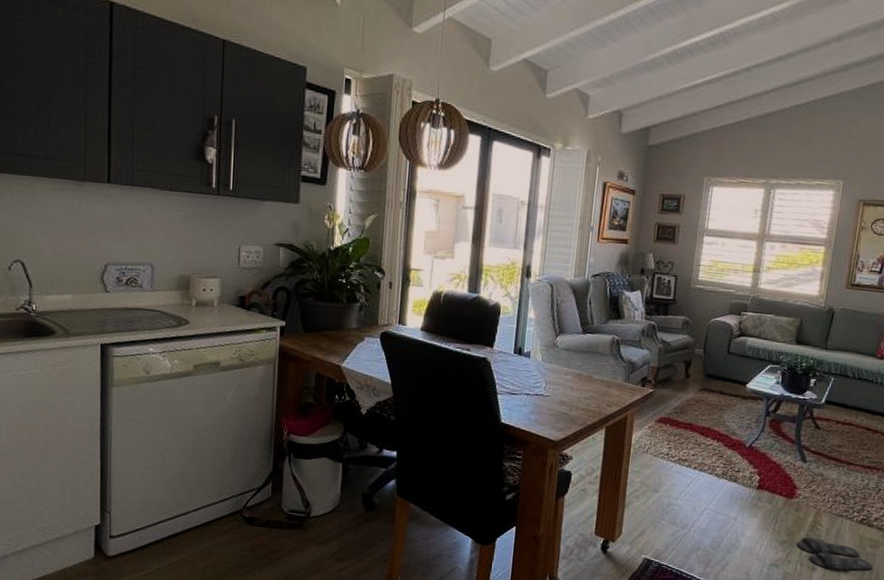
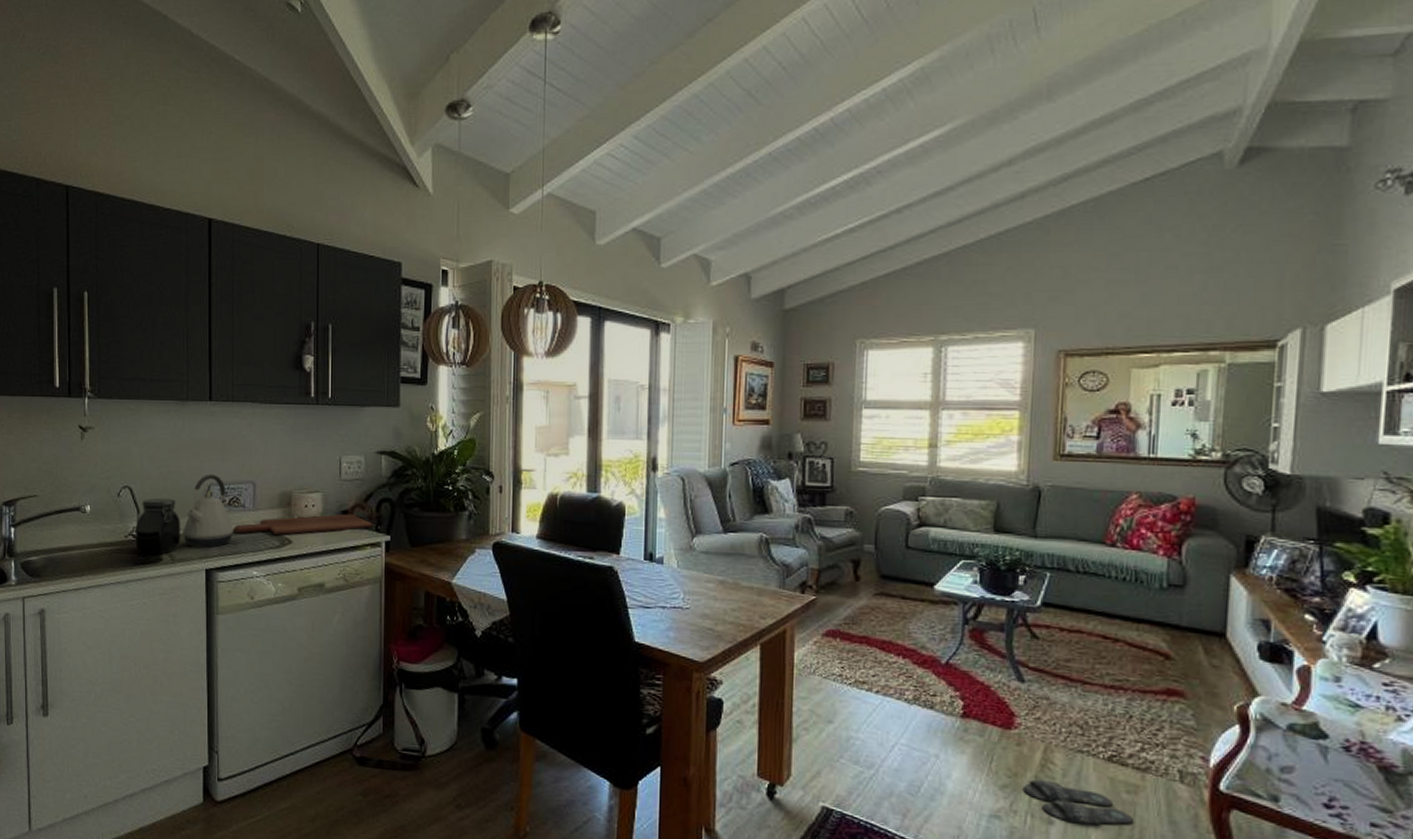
jar: none [27,273,76,328] -> present [135,497,181,555]
kettle: none [77,253,130,324] -> present [183,473,234,548]
cutting board: none [130,299,269,316] -> present [234,513,373,536]

